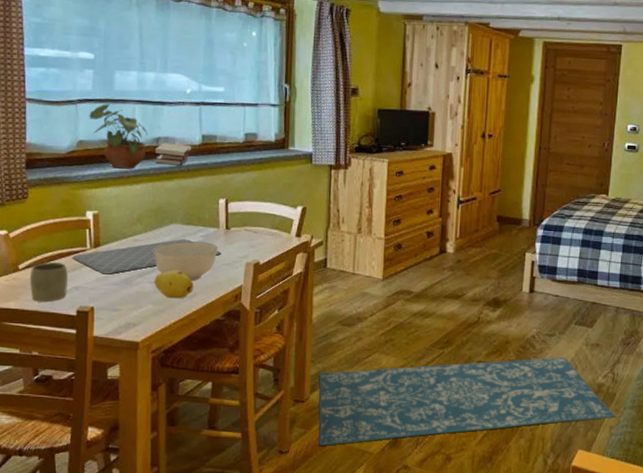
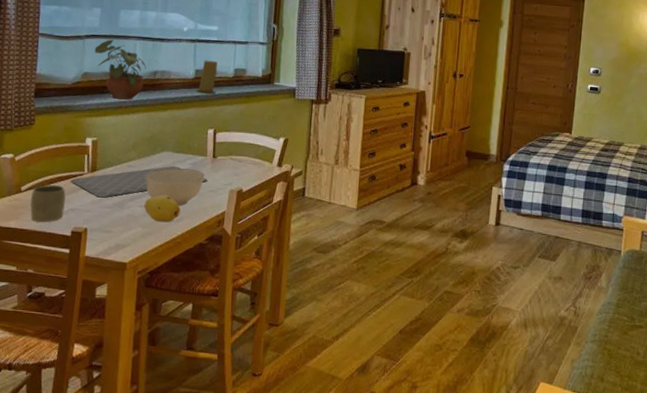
books: present [155,143,192,166] -> none [151,76,186,97]
candle: none [204,124,226,162] -> present [196,60,217,94]
rug: present [318,357,616,447] -> none [290,289,578,371]

